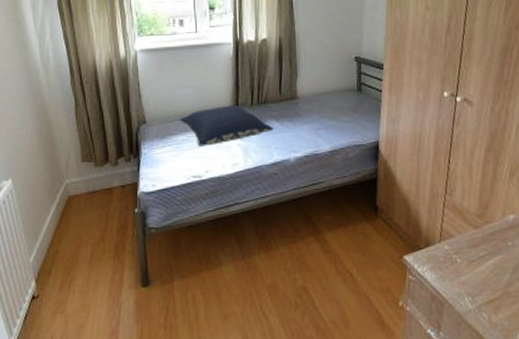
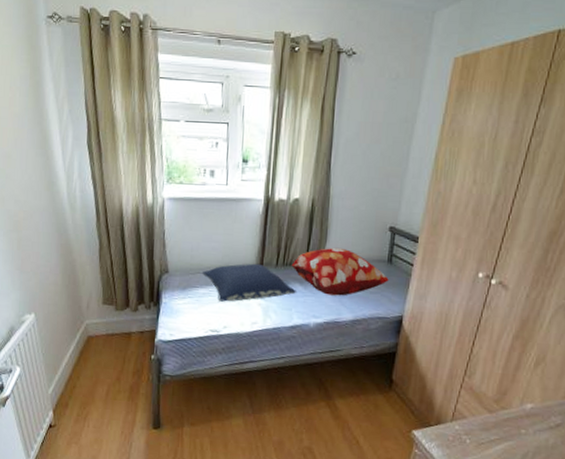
decorative pillow: none [266,81,361,129] -> present [291,247,389,296]

